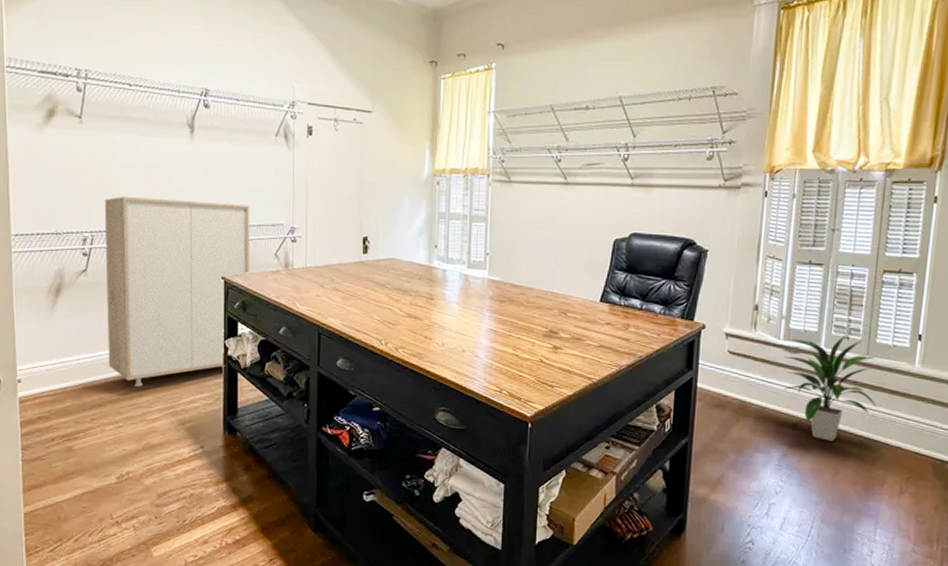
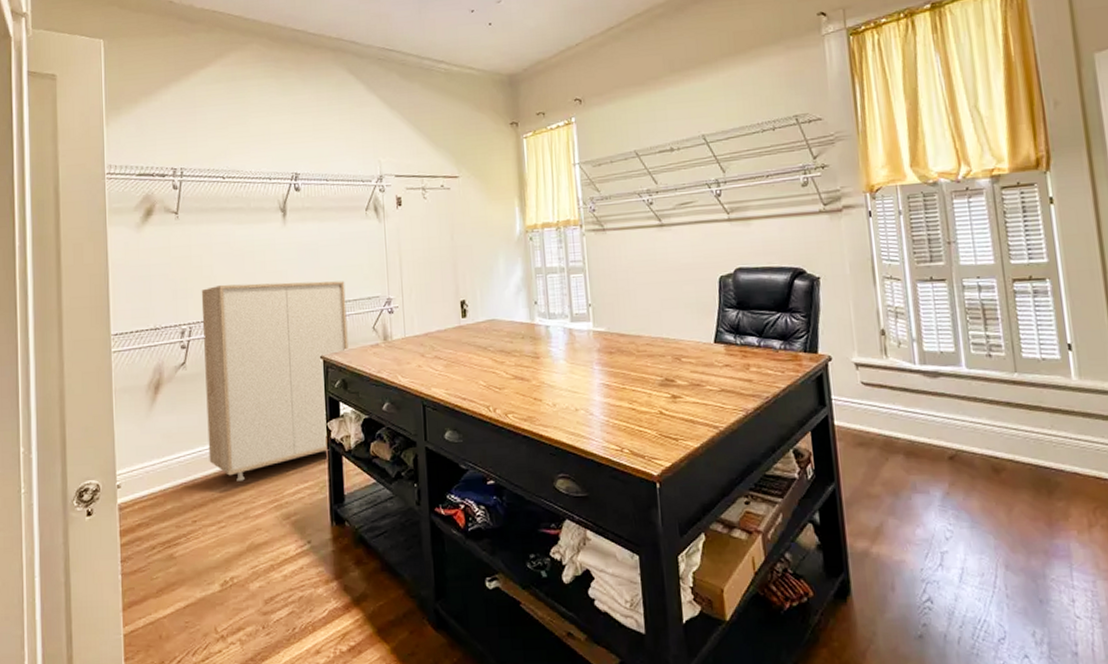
indoor plant: present [784,334,877,441] -> none [924,352,1040,473]

